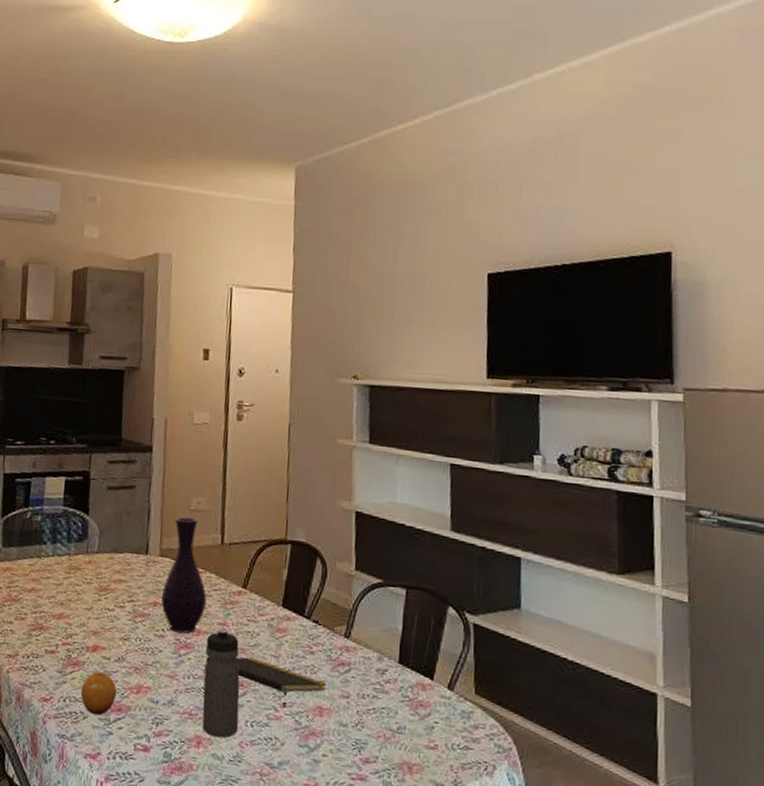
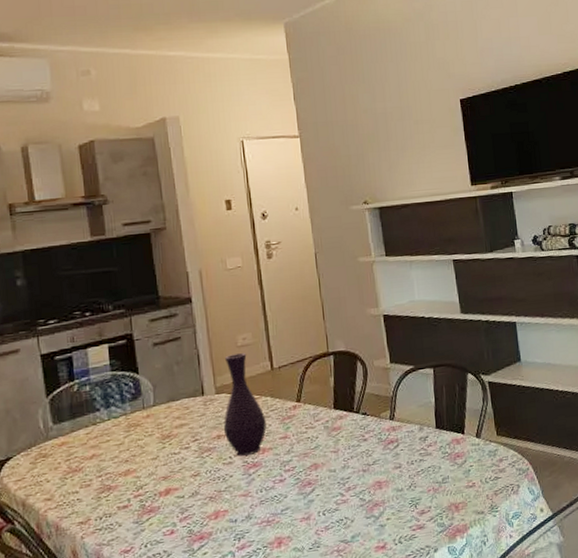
fruit: present [80,671,117,716] -> none [160,510,197,550]
water bottle: present [202,627,240,738] -> none [271,440,313,534]
notepad: present [206,657,326,707] -> none [274,458,381,491]

